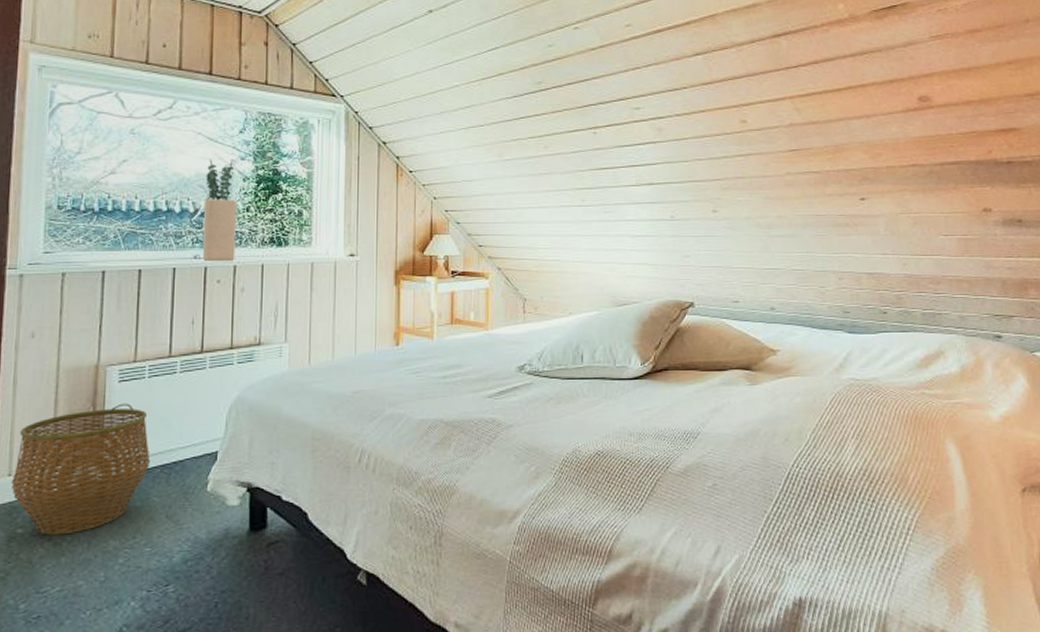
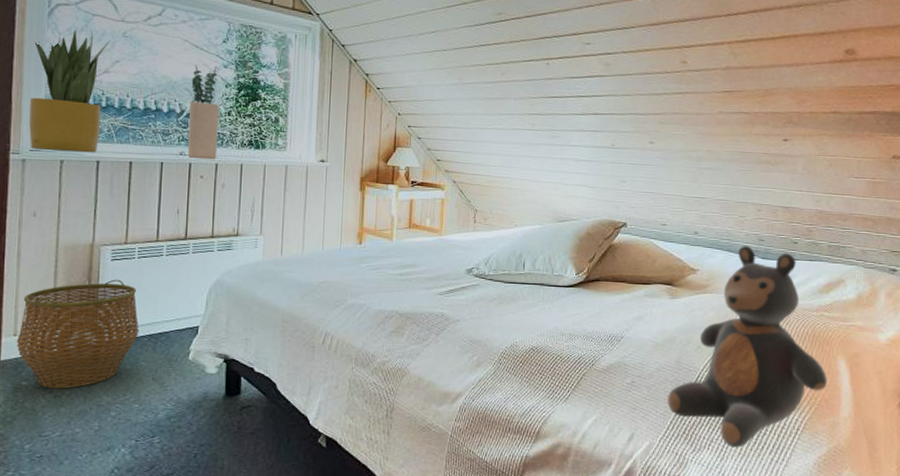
planter: none [27,129,118,263] -> present [29,29,111,153]
teddy bear: none [756,319,937,555] -> present [667,245,827,448]

